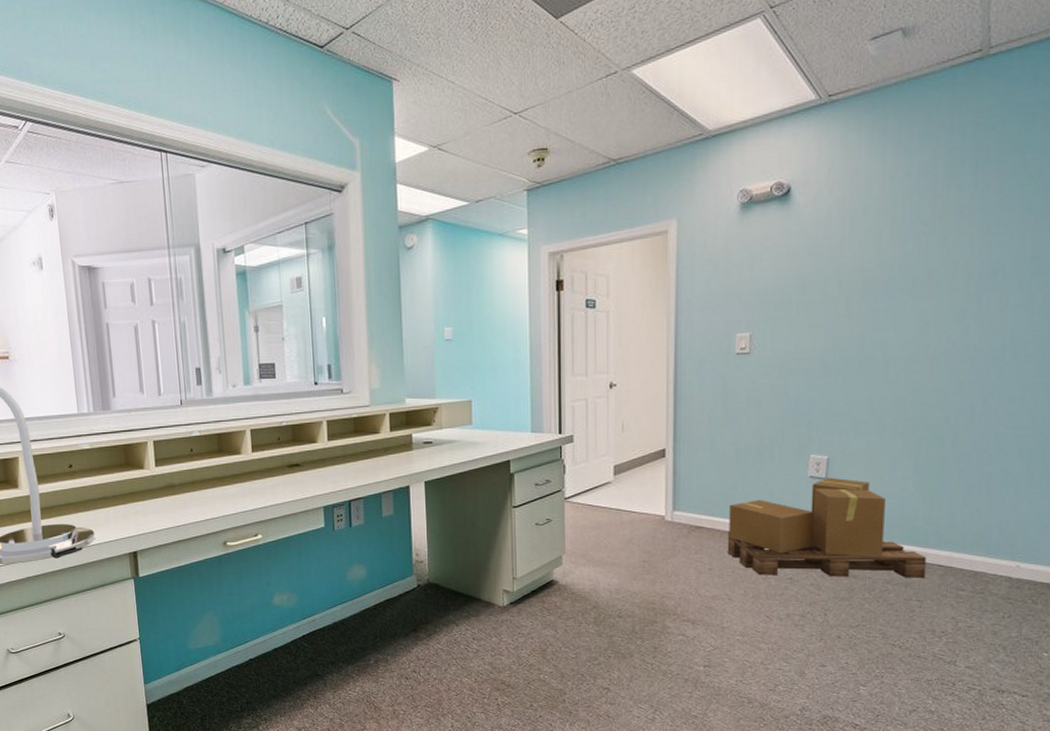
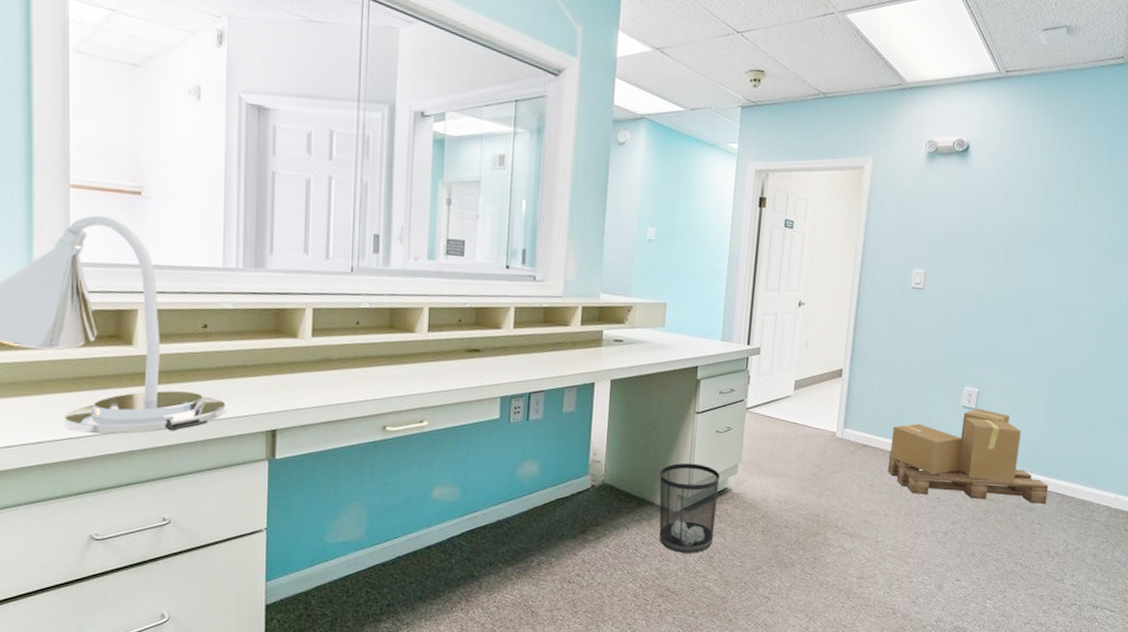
waste bin: none [483,557,545,647] -> present [659,462,720,553]

